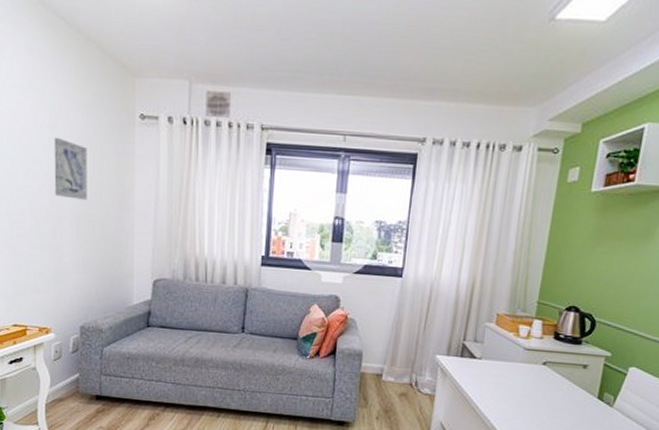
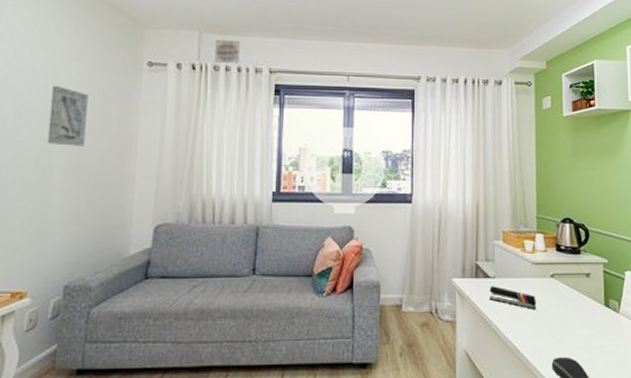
stapler: none [472,366,523,393] -> present [489,286,536,309]

